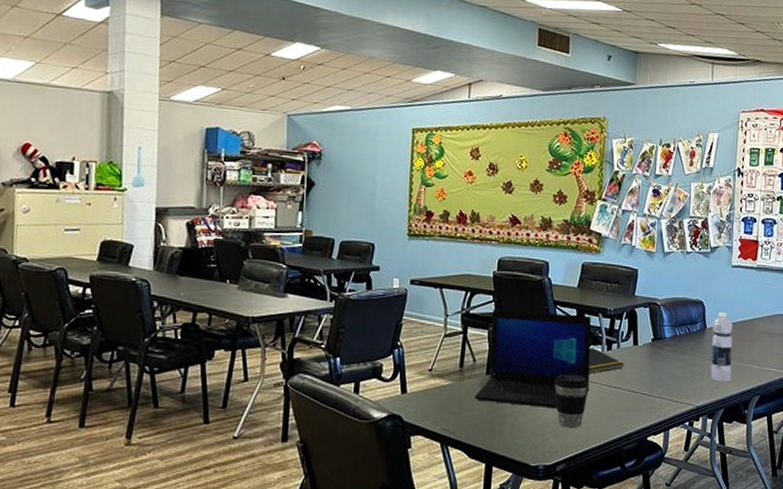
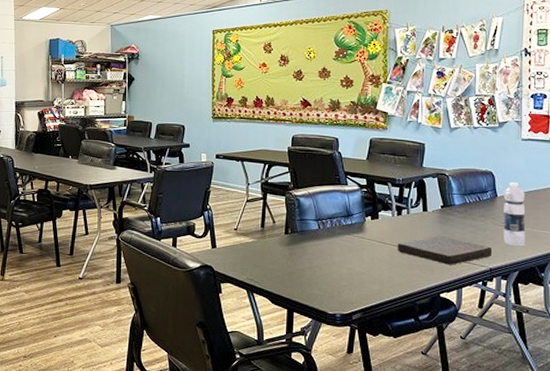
laptop: present [475,309,592,409] -> none [275,179,382,265]
coffee cup: present [554,373,589,429] -> none [348,235,381,283]
notepad: present [588,347,625,374] -> none [379,212,415,236]
book: none [605,372,700,405] -> present [397,235,493,265]

